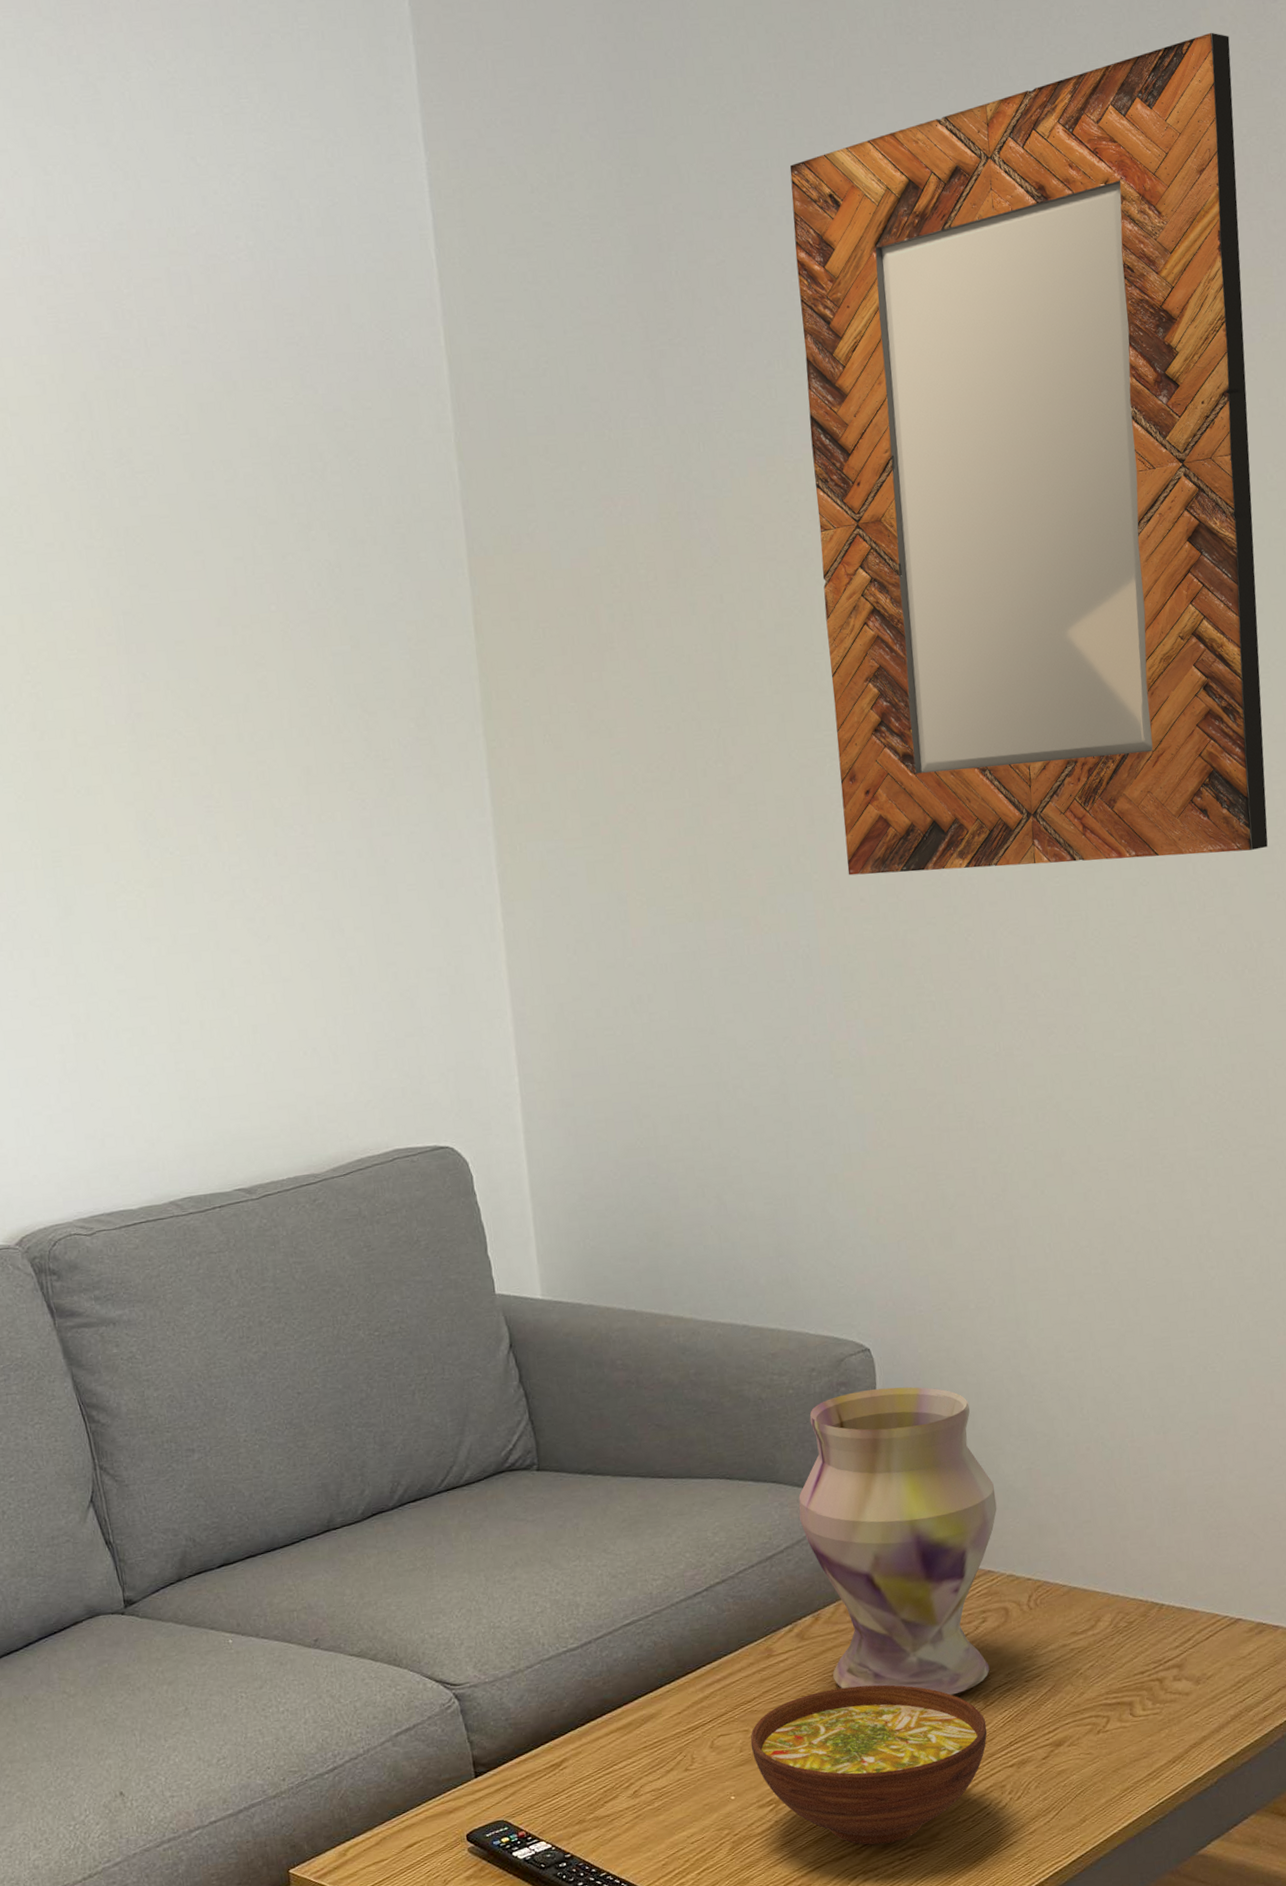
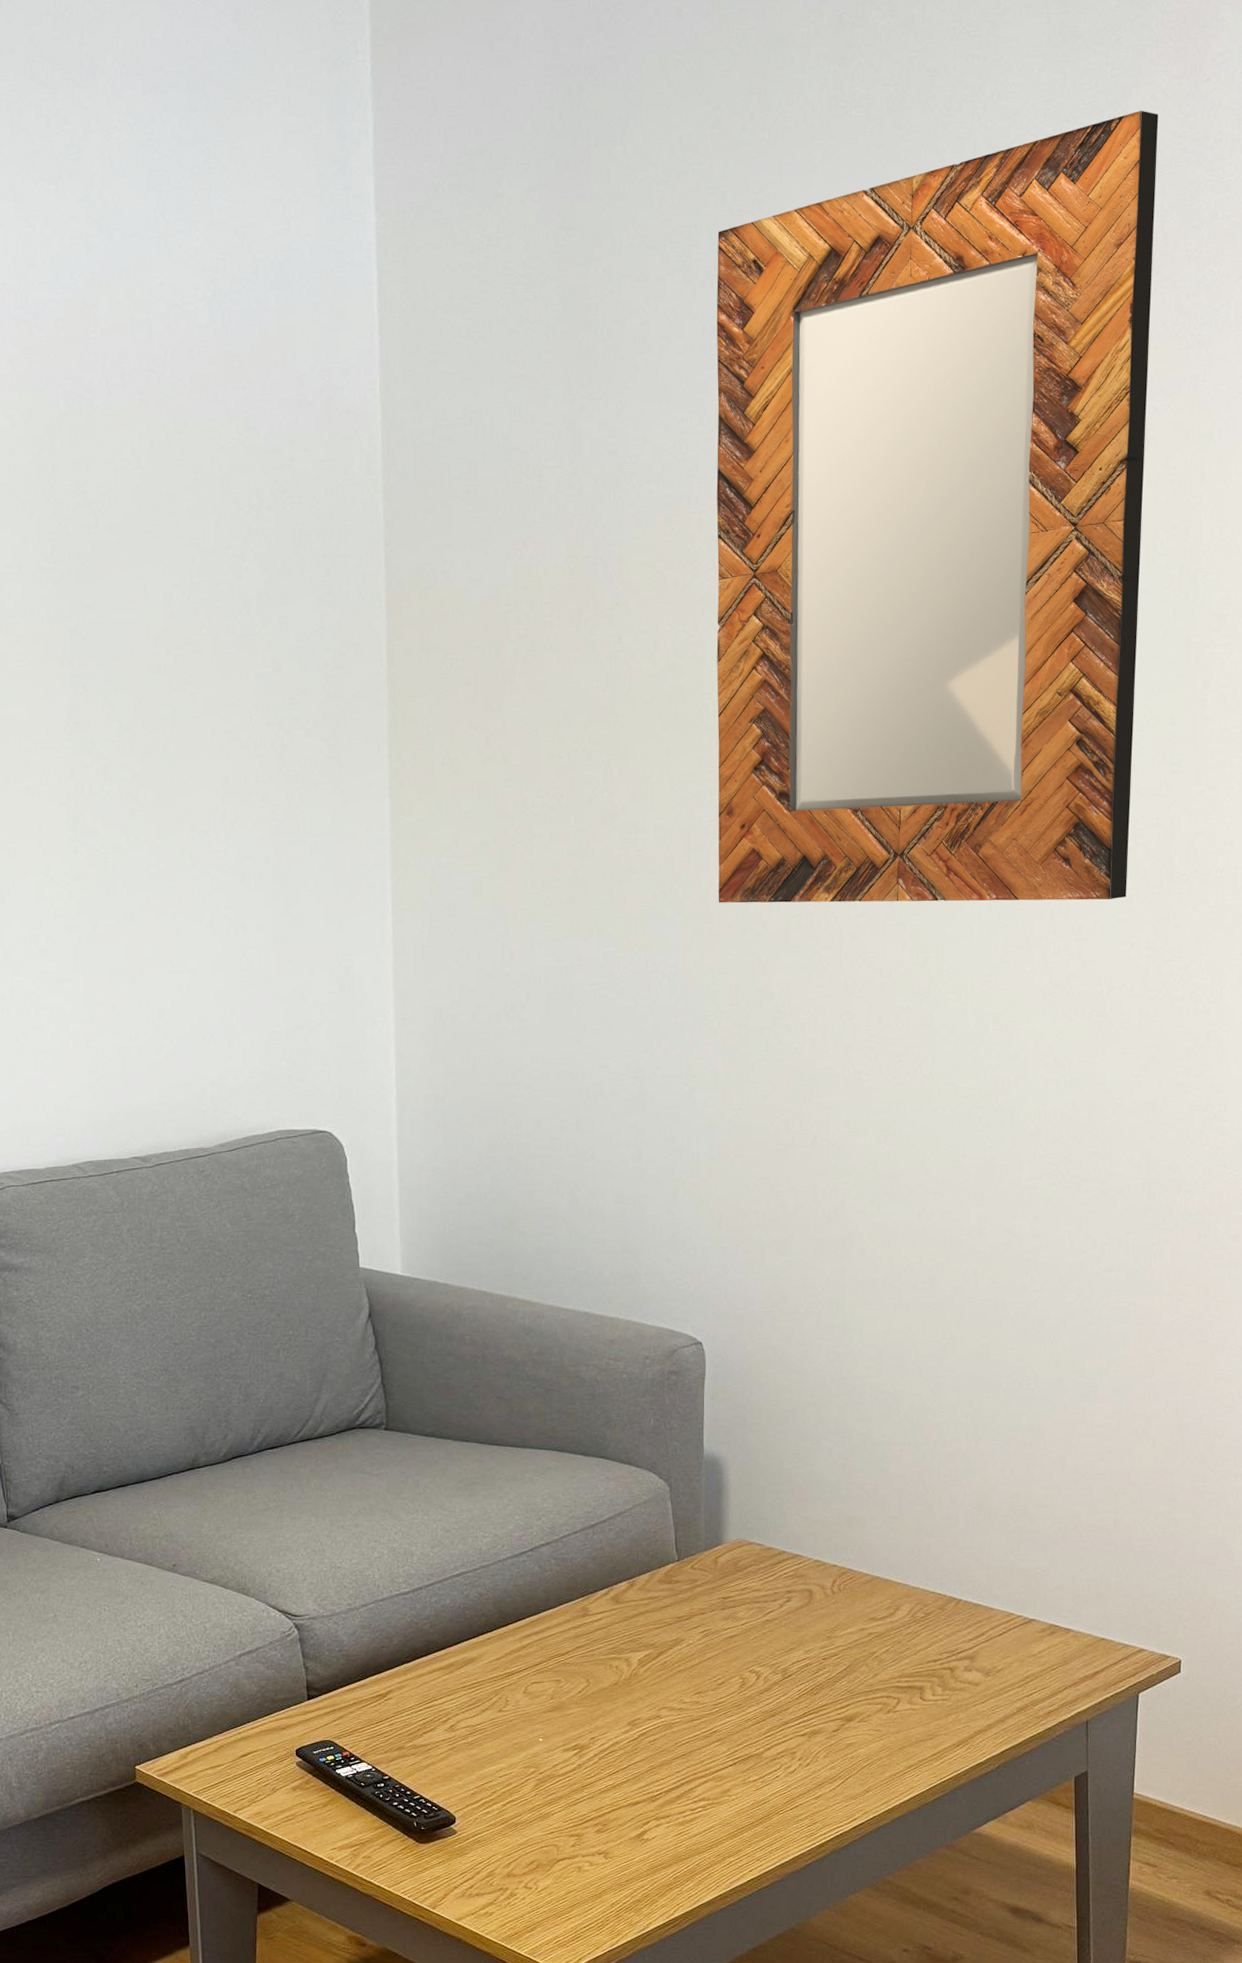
bowl: present [750,1684,987,1845] -> none [561,1649,783,1795]
vase: present [798,1386,997,1695] -> none [623,1379,810,1666]

